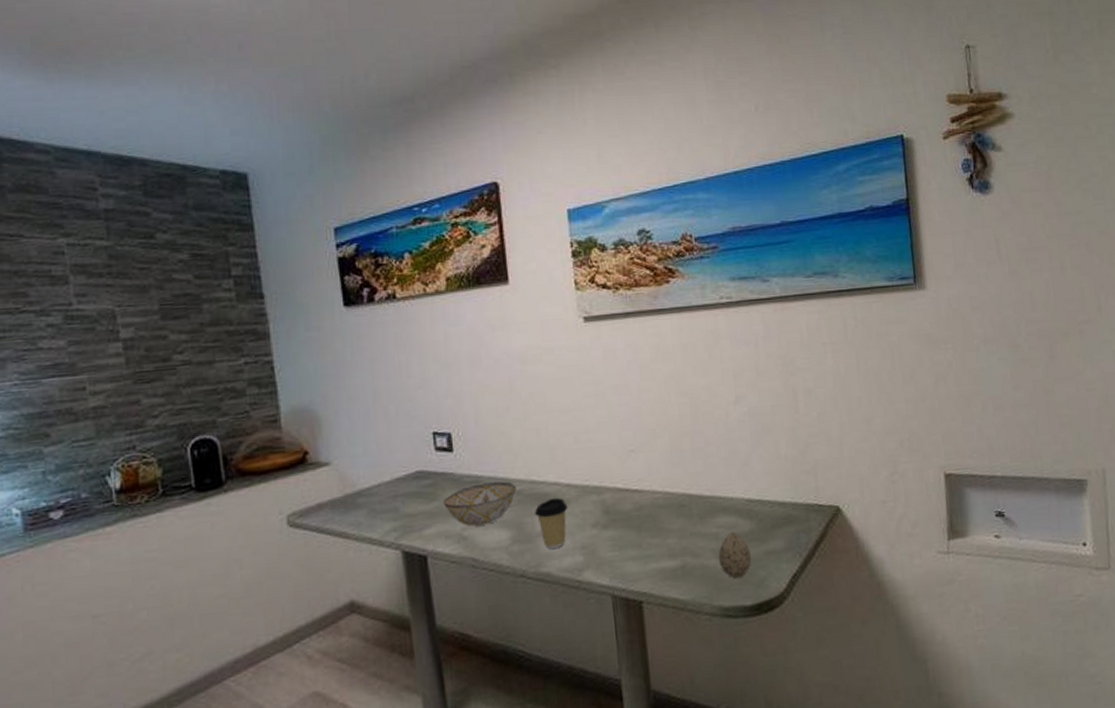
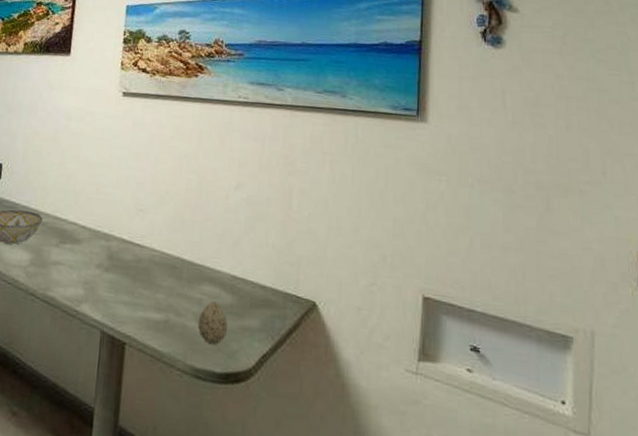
coffee cup: present [535,498,568,550] -> none [53,235,81,279]

